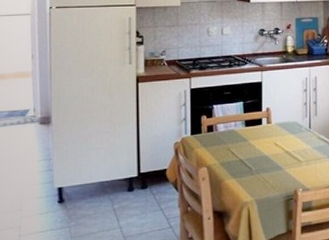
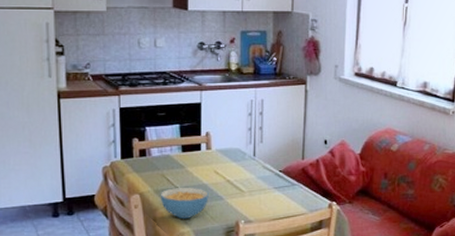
cereal bowl: none [225,159,269,189] -> present [160,188,209,219]

